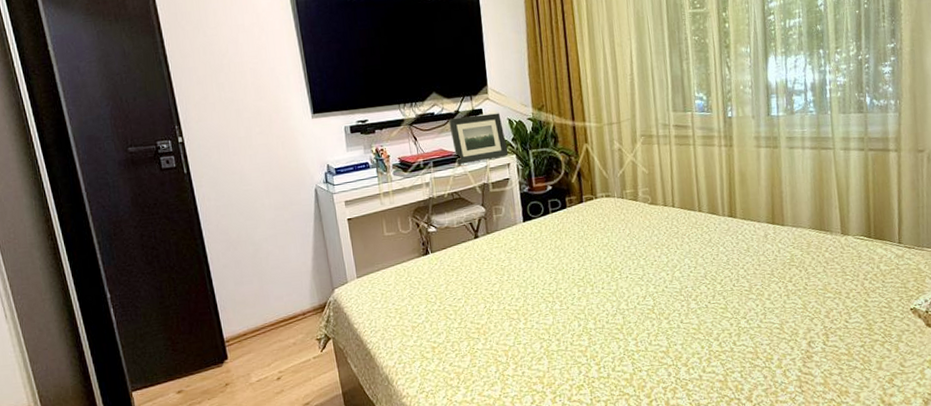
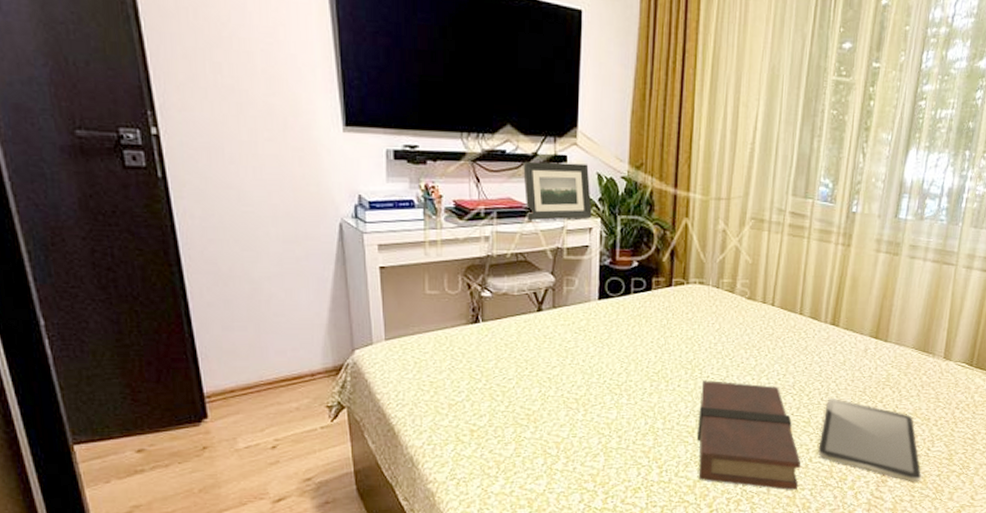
book: none [622,278,727,374] -> present [697,380,802,490]
tablet: none [739,283,846,355] -> present [818,399,922,481]

